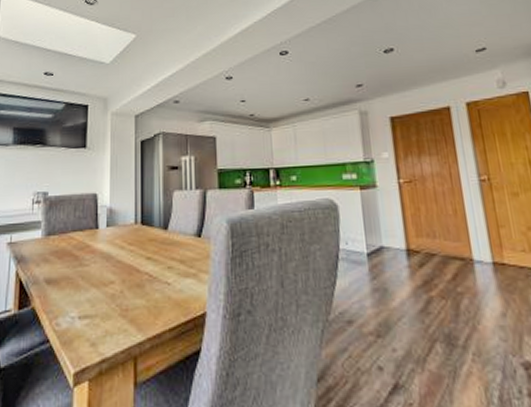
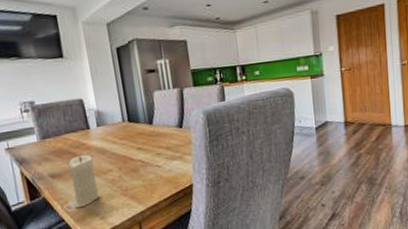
candle: none [63,260,95,327] -> present [68,155,100,209]

